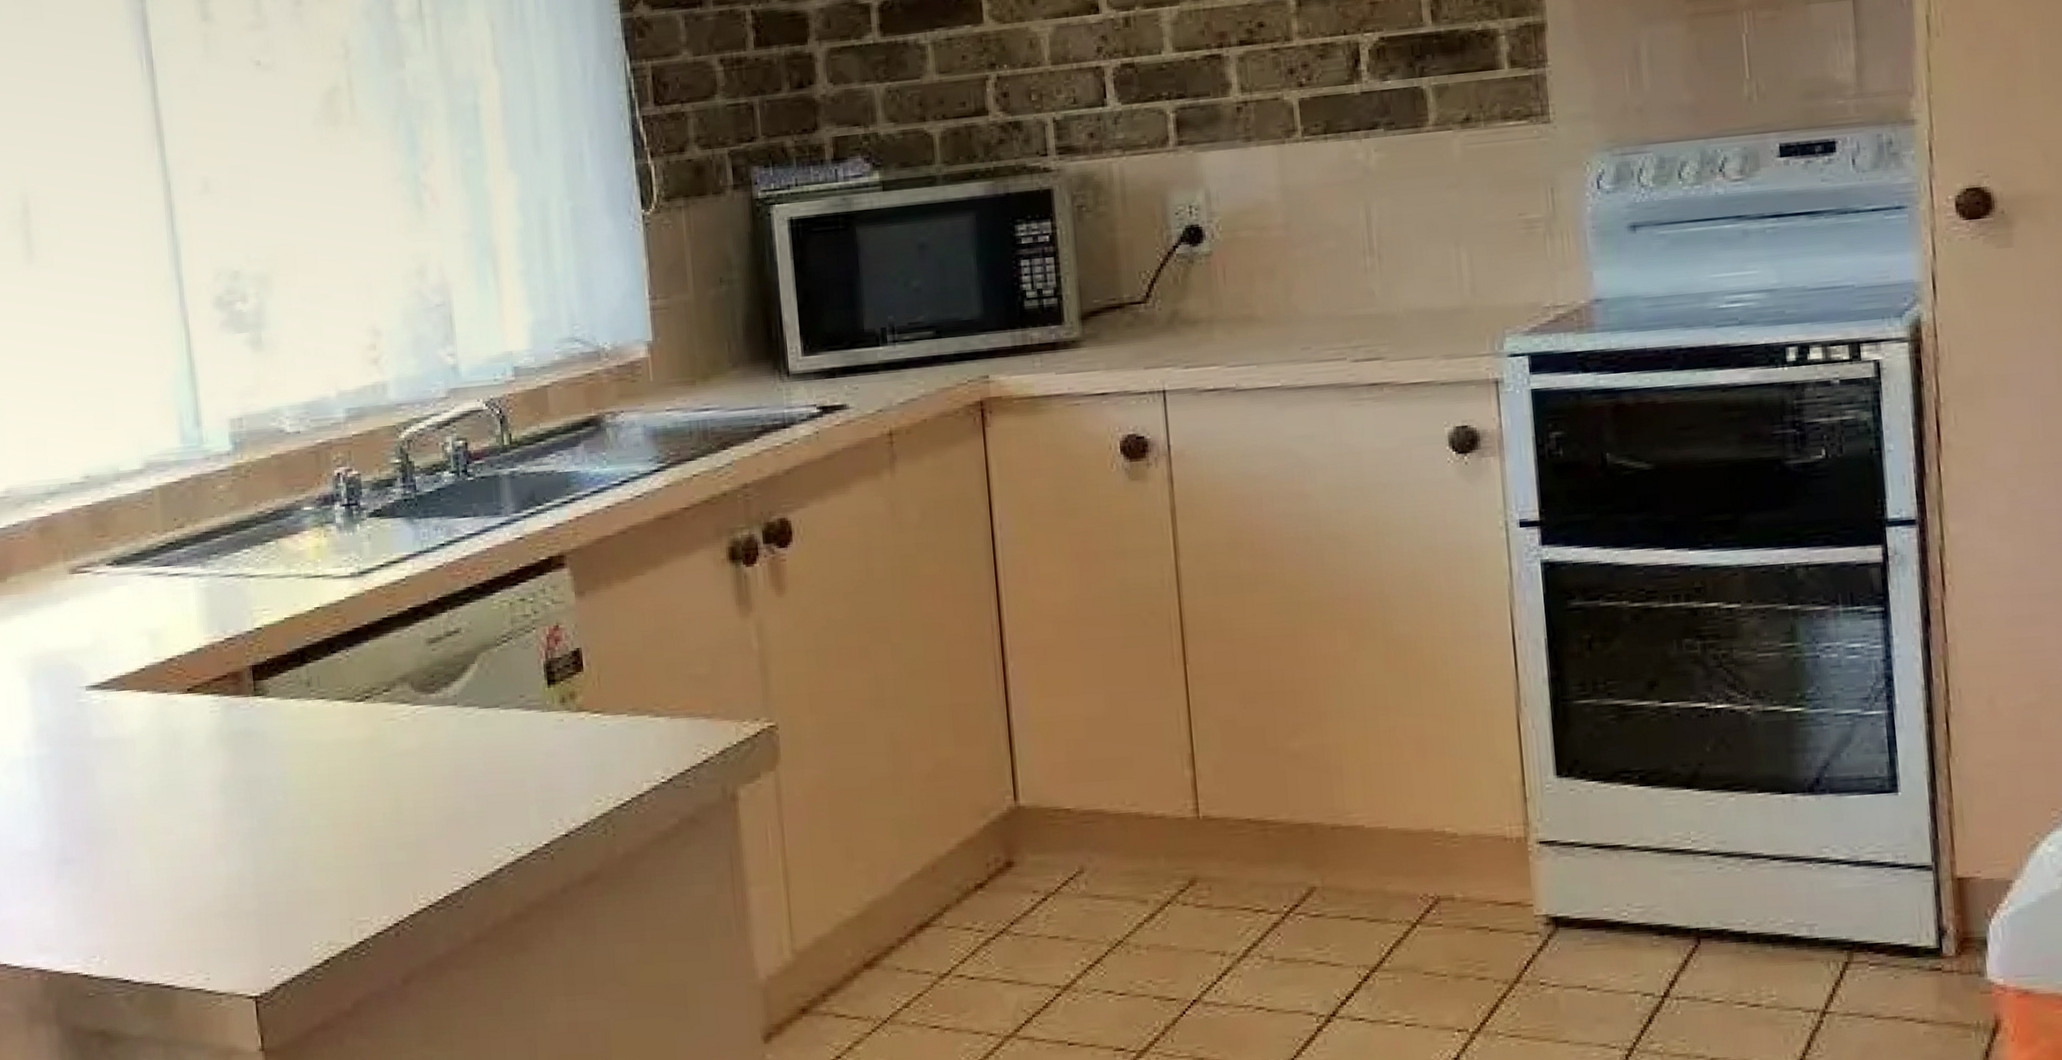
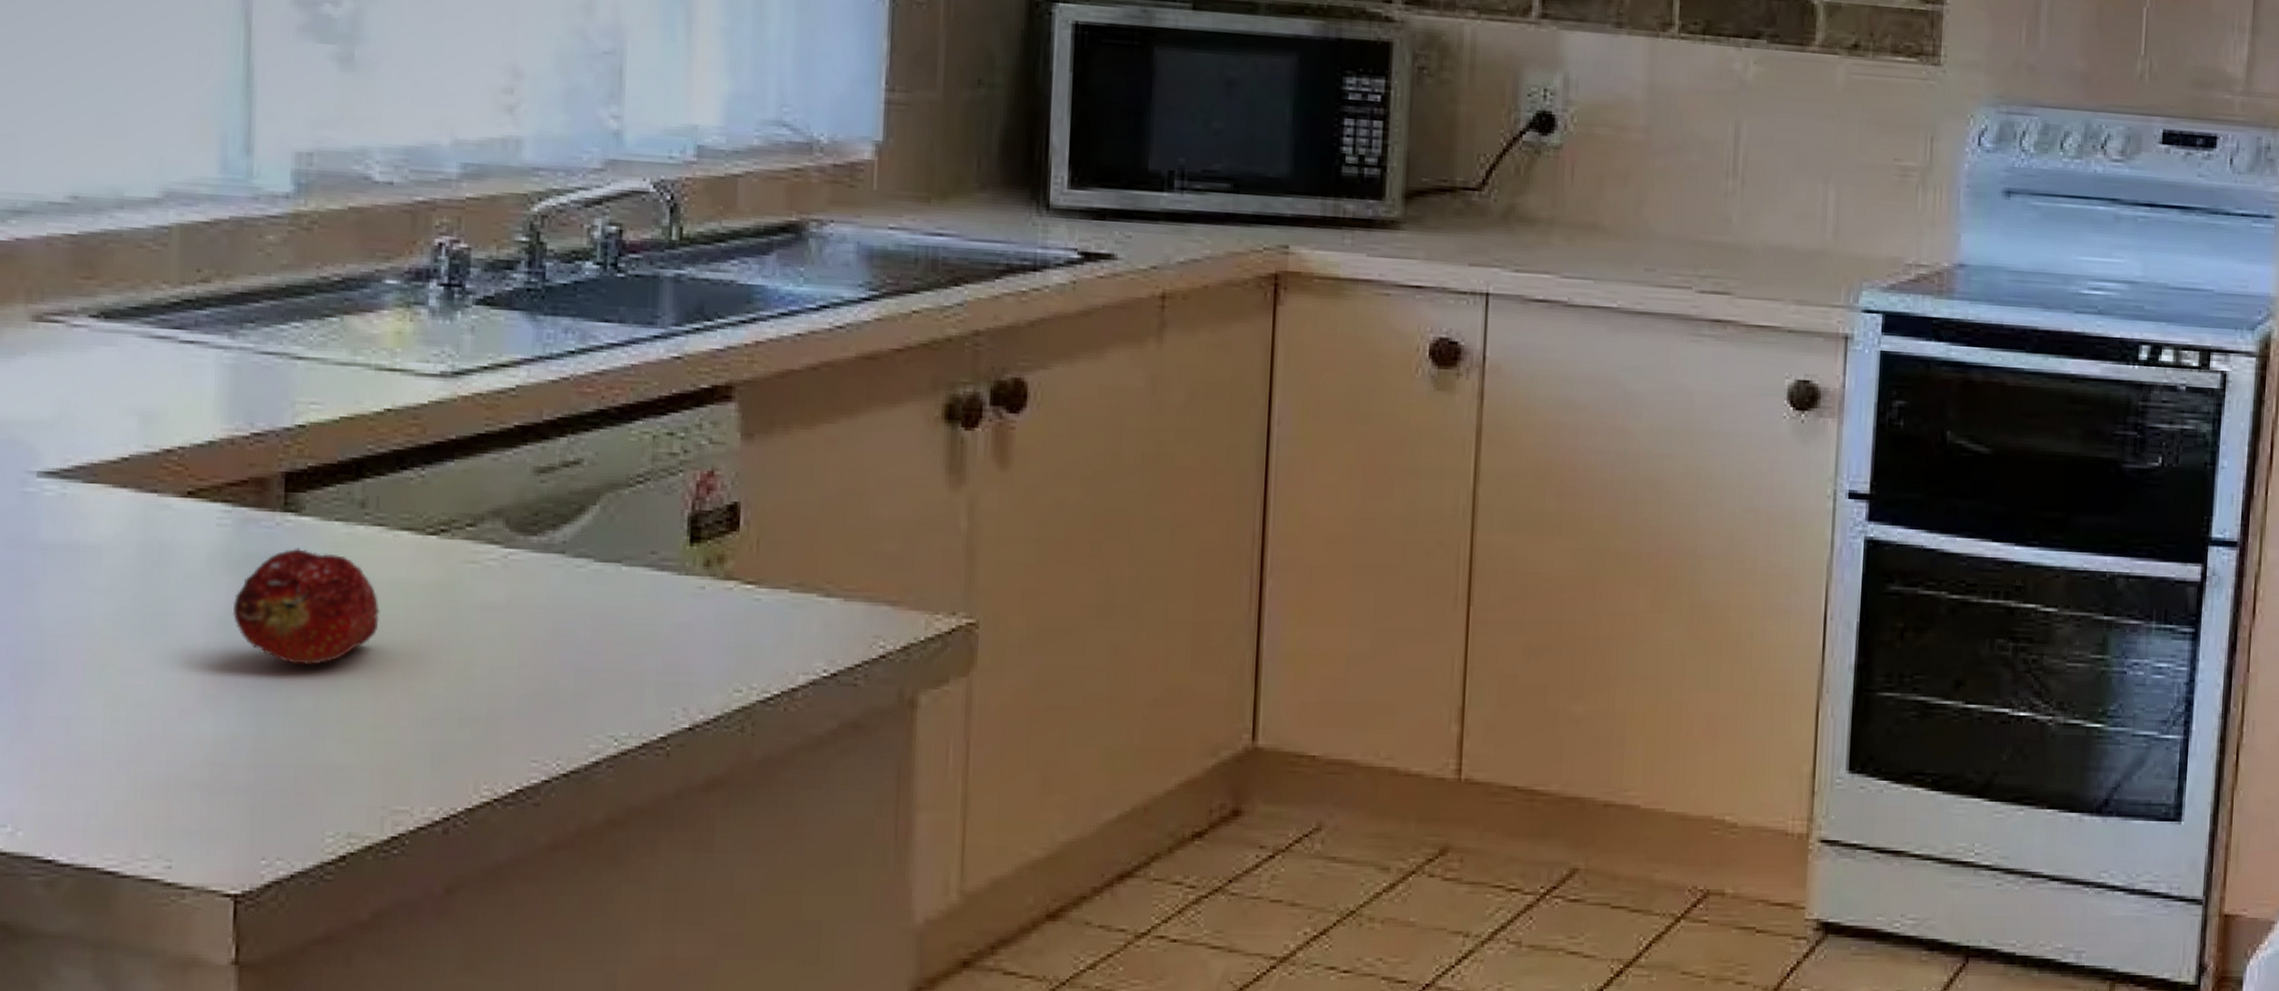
fruit: none [227,723,331,813] -> present [232,547,380,665]

